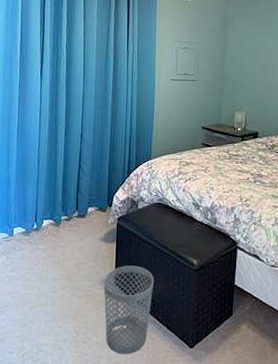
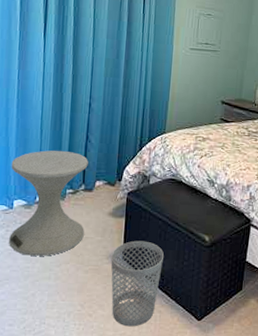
side table: none [9,179,81,282] -> present [9,150,88,256]

